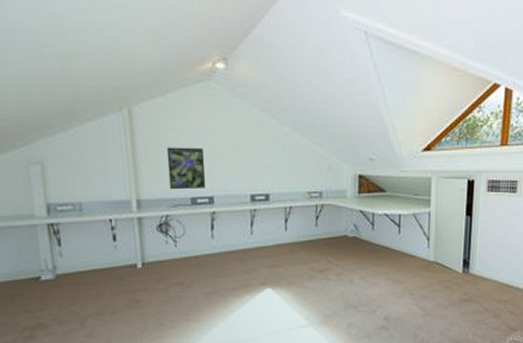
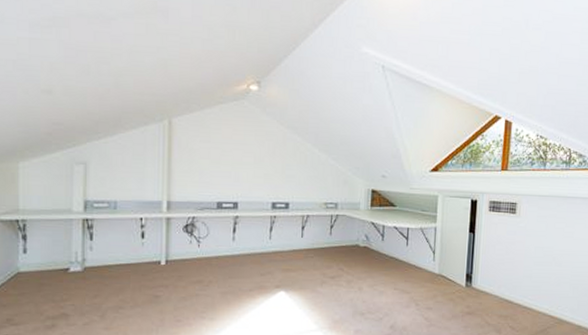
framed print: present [166,147,206,190] -> none [198,155,233,195]

